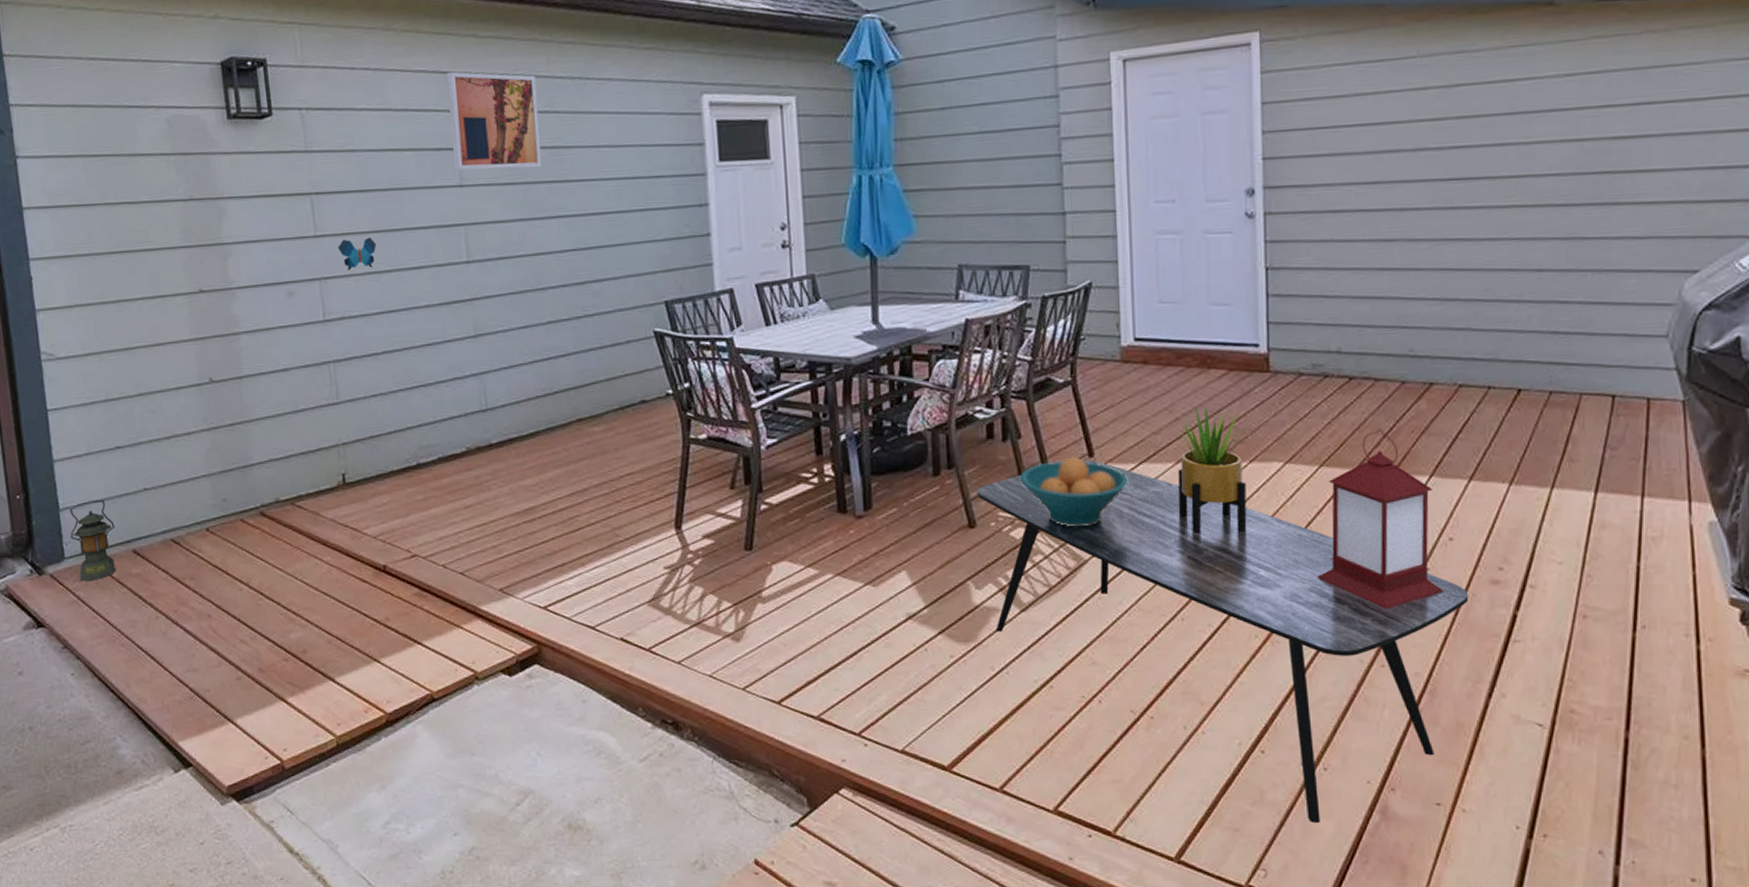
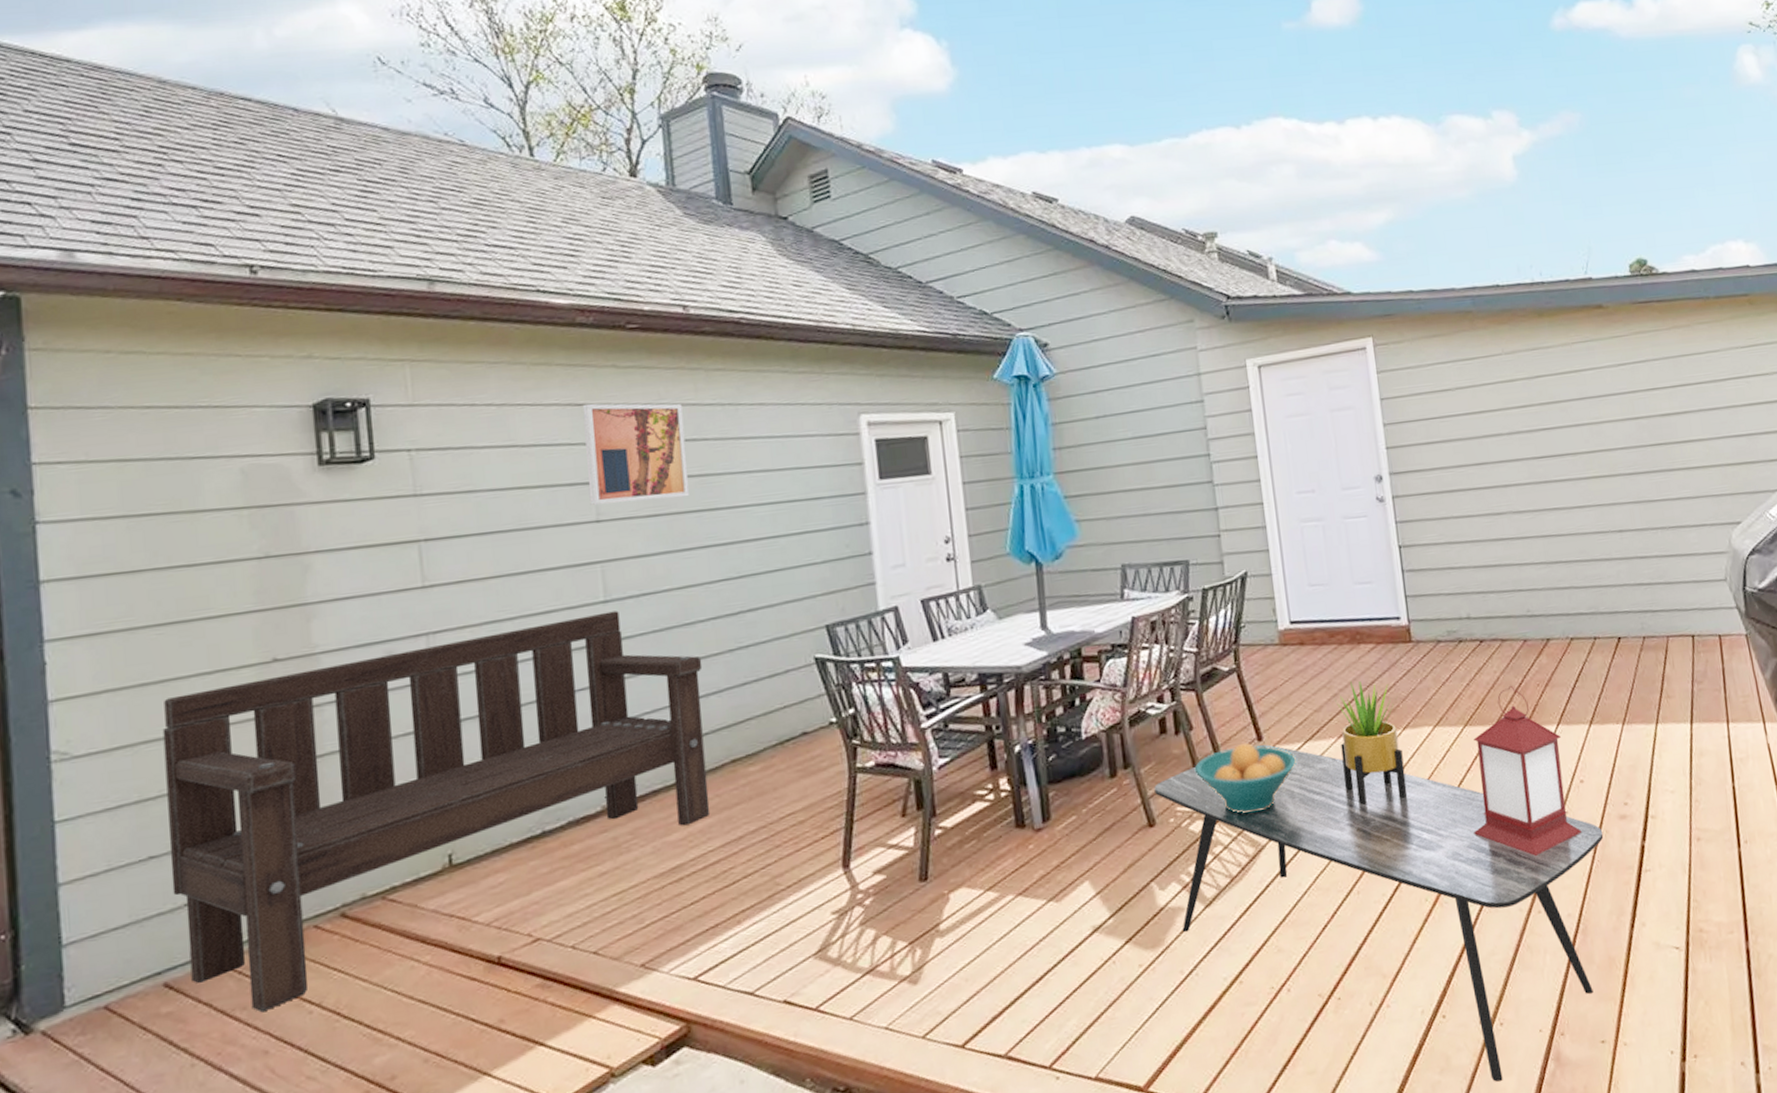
lantern: present [69,499,117,581] -> none [75,925,141,1034]
garden bench: none [119,271,559,584] -> present [162,611,710,1013]
decorative butterfly: present [337,237,377,270] -> none [449,583,498,622]

